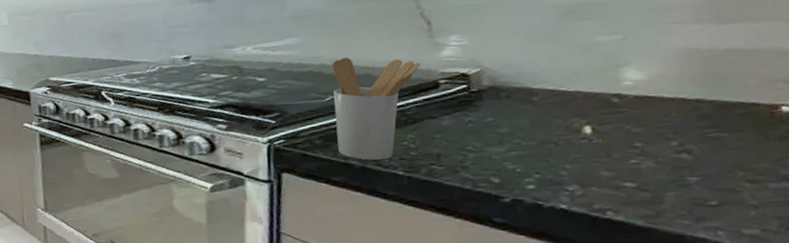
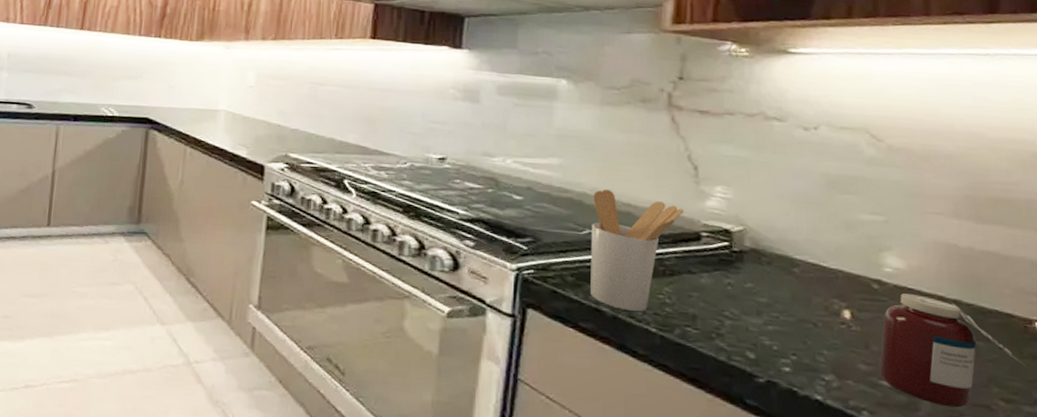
jar: none [622,101,770,196] -> present [879,293,1025,408]

